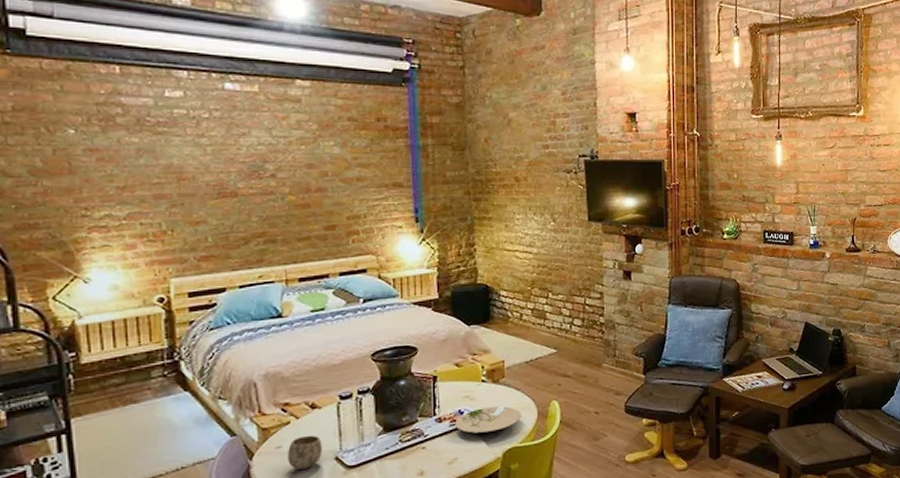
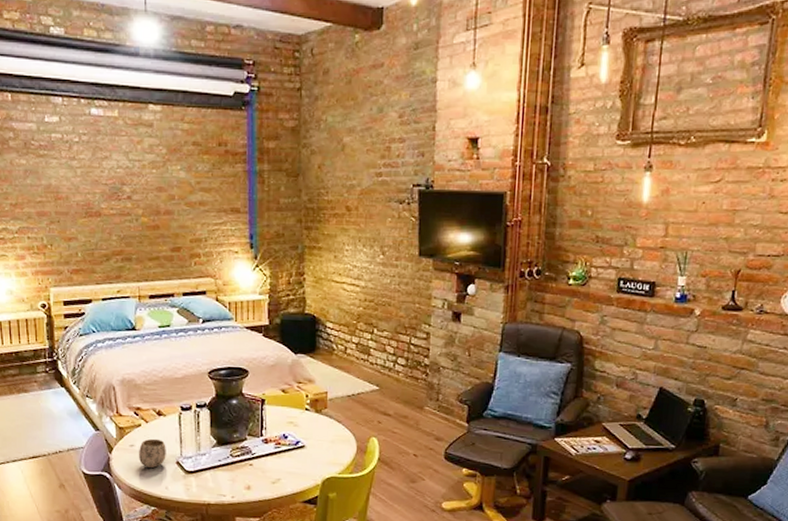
plate: present [455,406,521,434] -> none [279,435,341,460]

